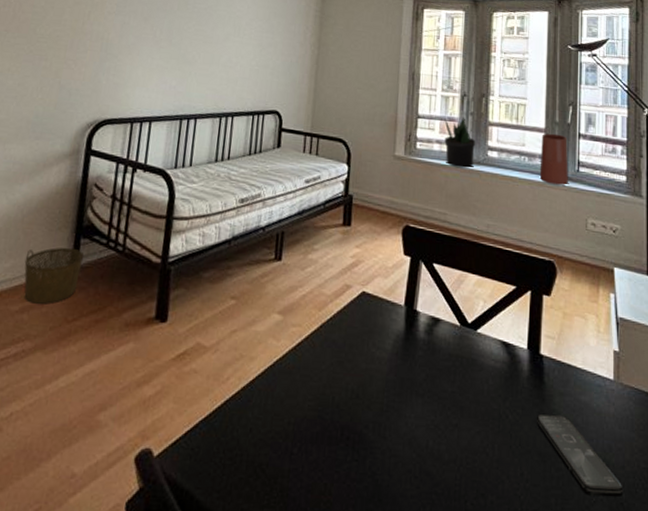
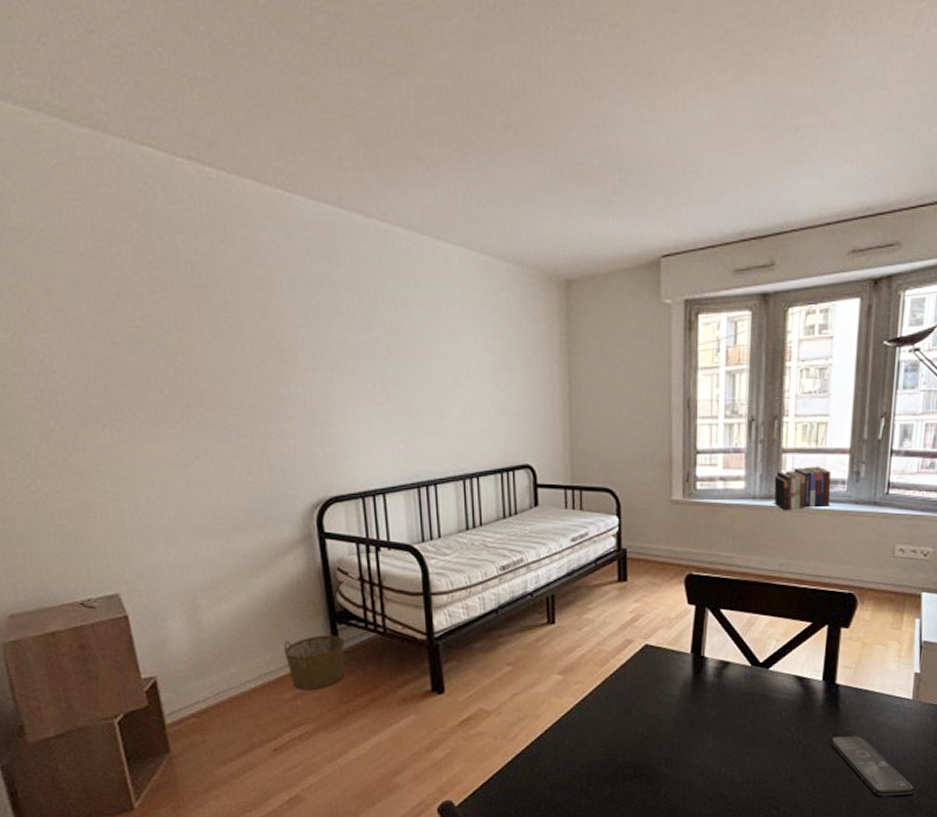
planter: present [444,117,476,169] -> none [729,446,767,506]
books: none [482,139,530,178] -> present [774,466,831,511]
vase: present [539,133,568,186] -> none [841,453,877,513]

